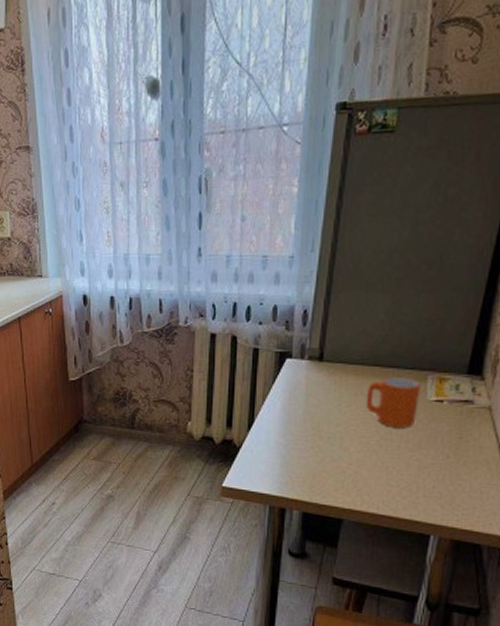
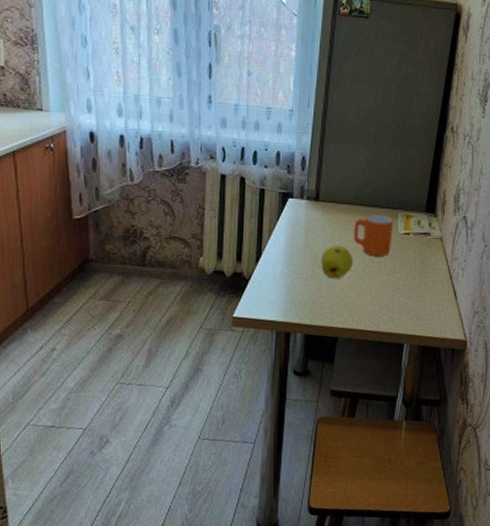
fruit: none [324,413,366,452] -> present [321,245,354,278]

